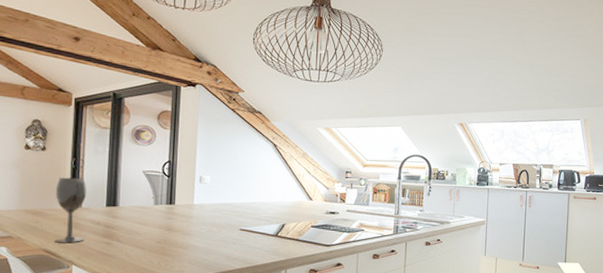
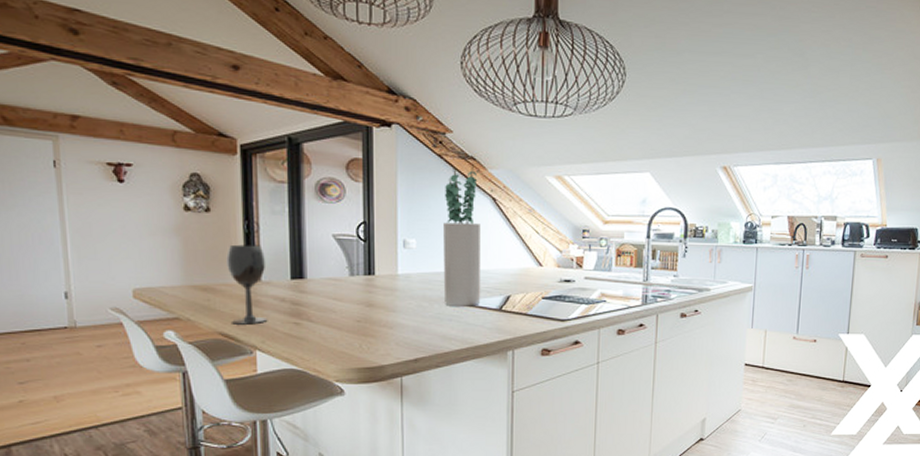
vase: none [230,117,263,233] -> present [443,164,481,308]

